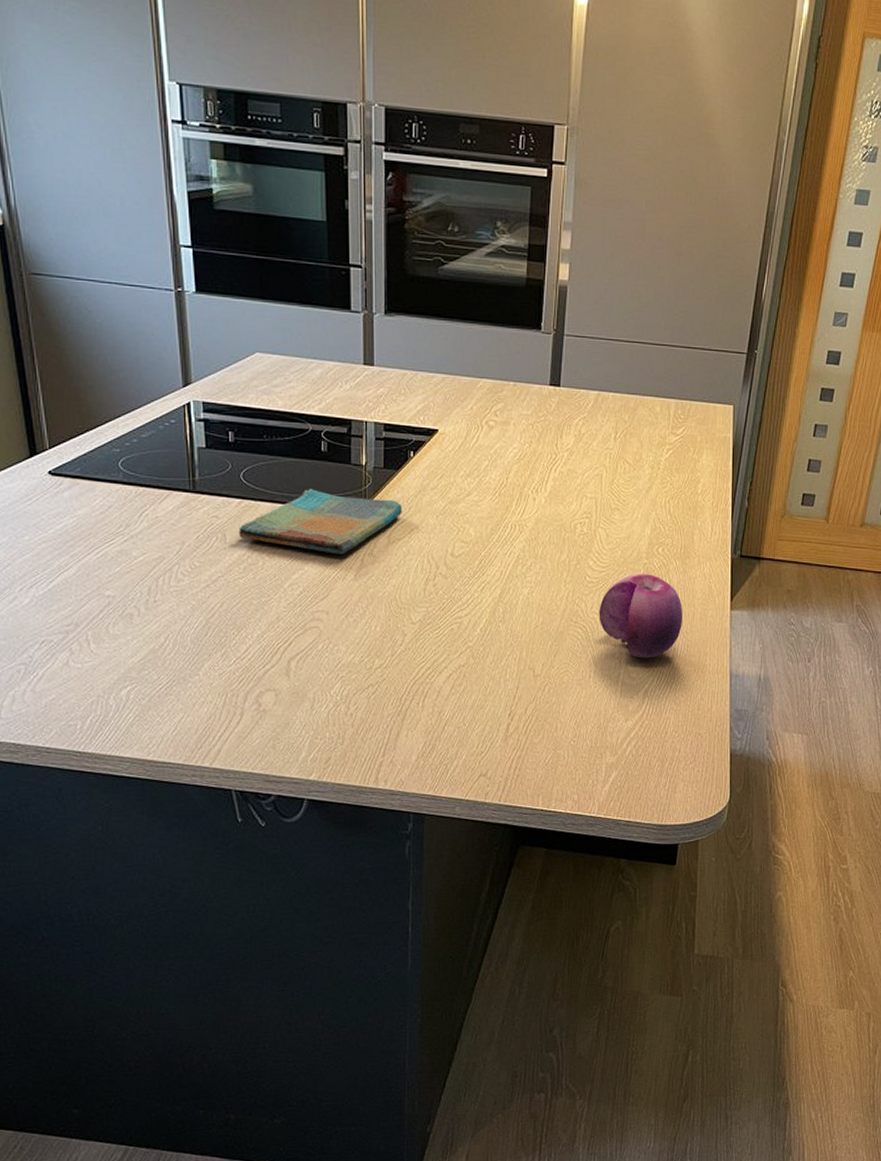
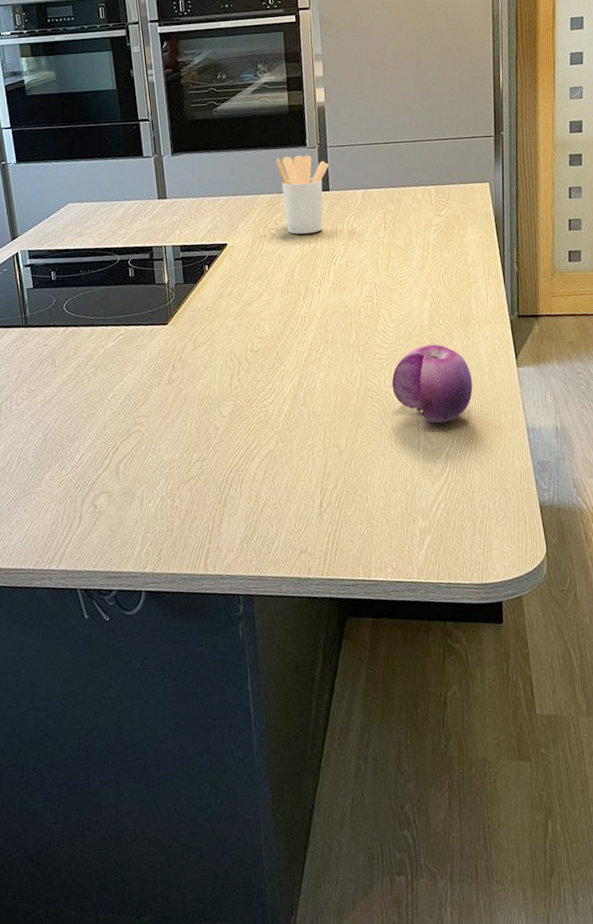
dish towel: present [238,489,402,555] -> none [65,309,203,364]
utensil holder: none [504,338,563,433] -> present [276,155,329,234]

